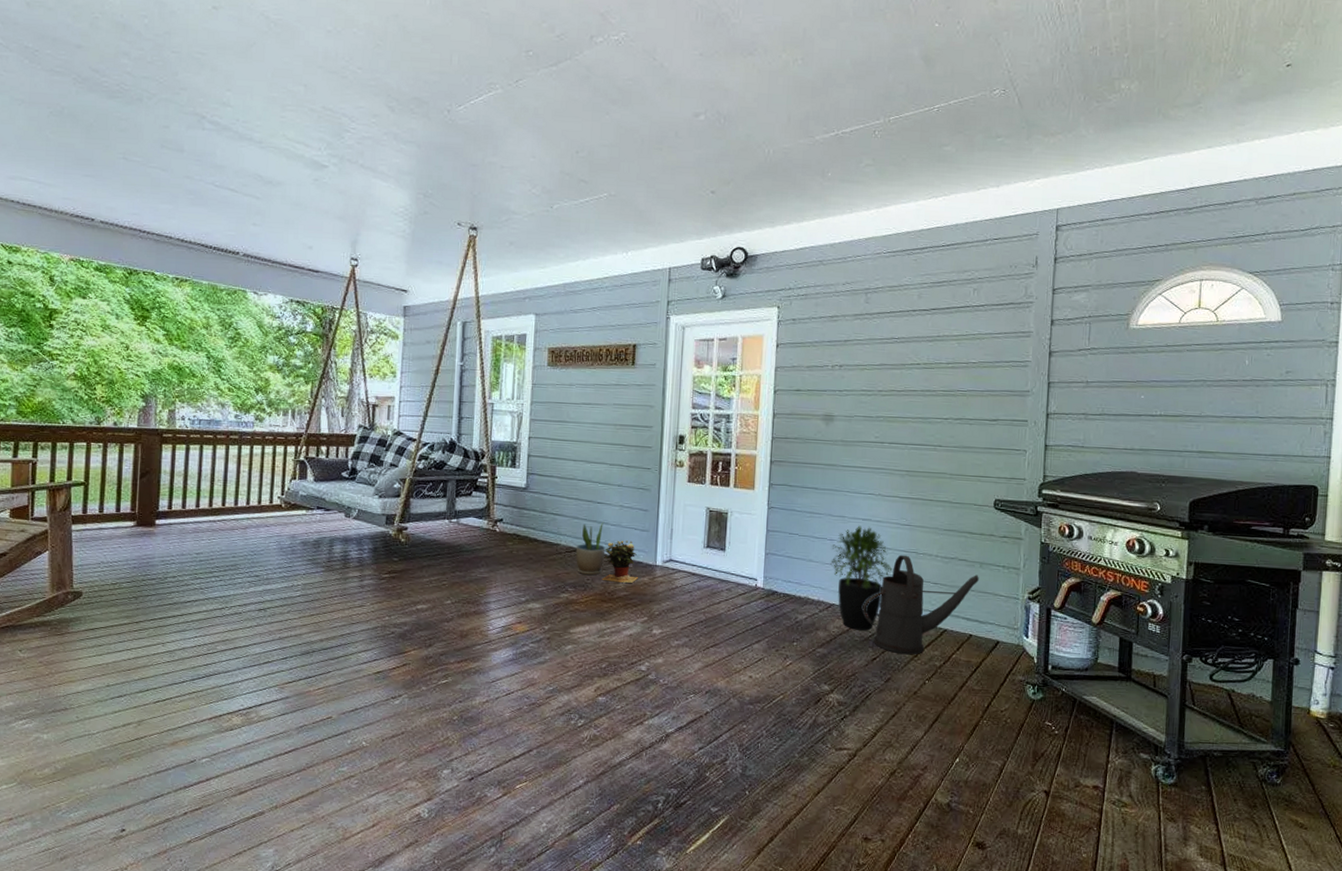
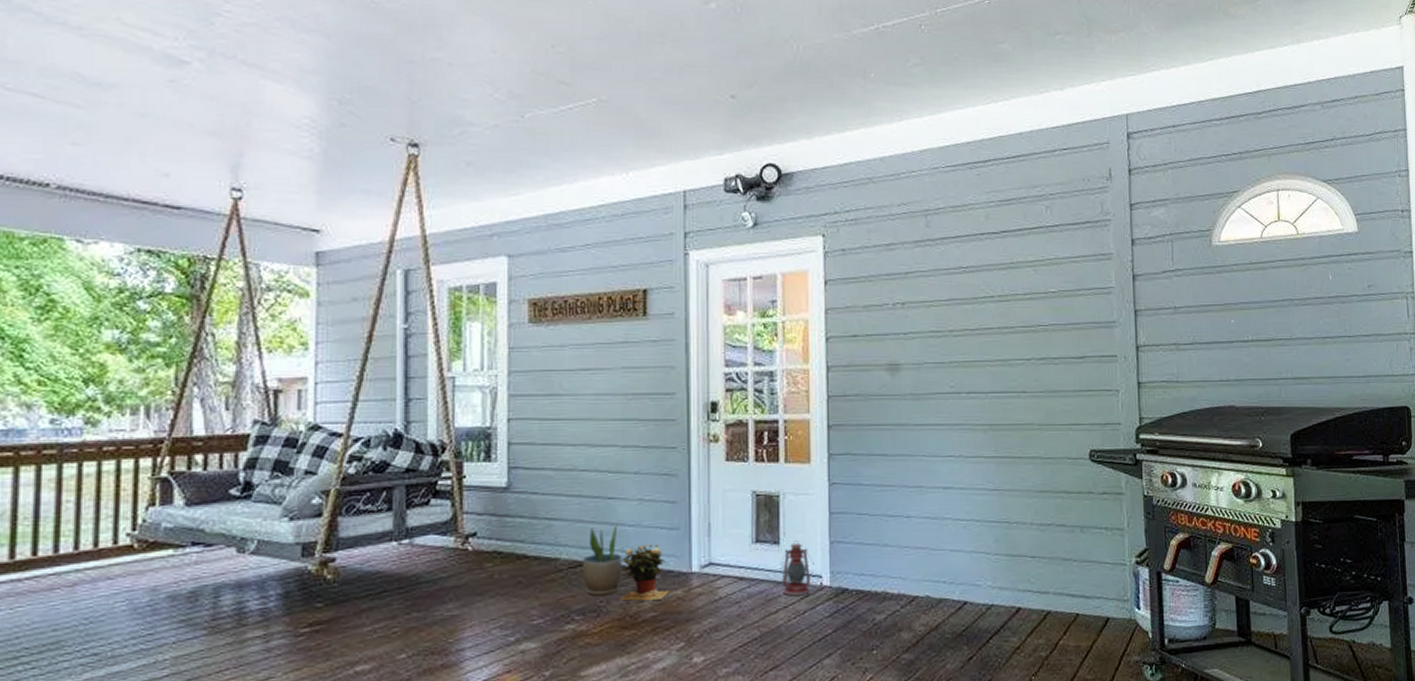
lantern: none [724,549,751,593] -> present [779,541,813,597]
potted plant: present [830,525,893,631] -> none [909,495,983,625]
watering can: present [862,554,979,655] -> none [952,526,1081,648]

